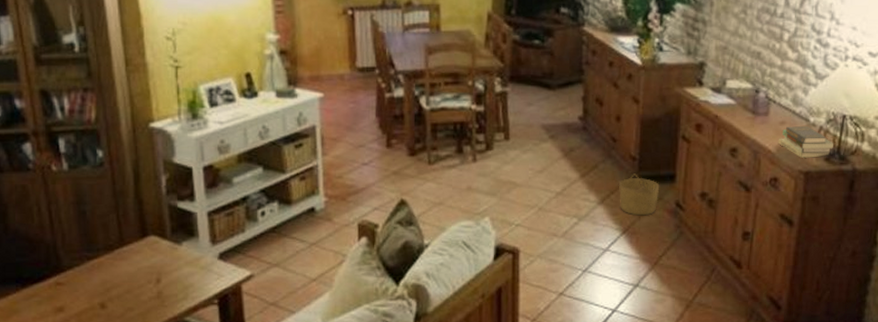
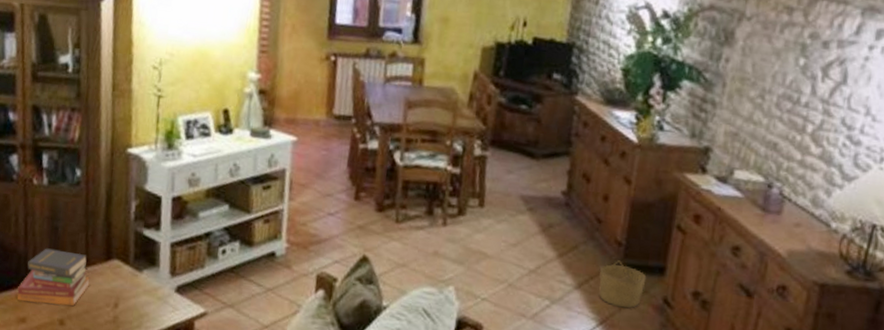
books: none [50,234,127,291] -> present [17,248,90,306]
books: present [778,126,833,158] -> none [790,229,858,270]

